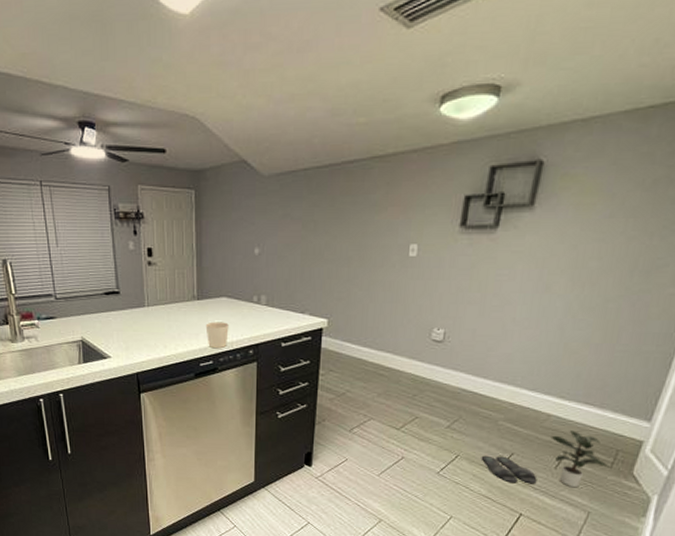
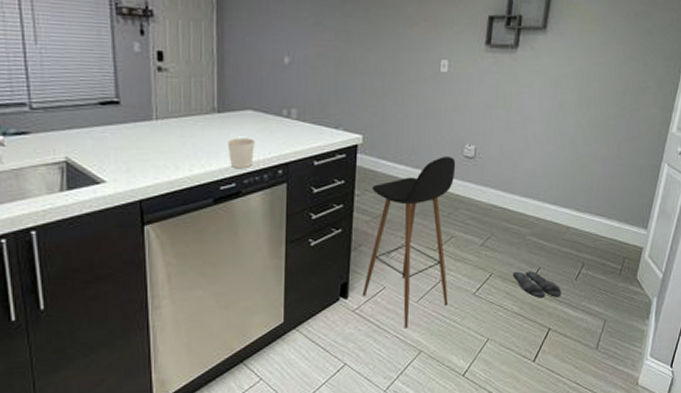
bar stool: none [325,340,423,498] -> present [362,156,456,328]
potted plant: present [551,430,609,488] -> none [571,241,619,297]

